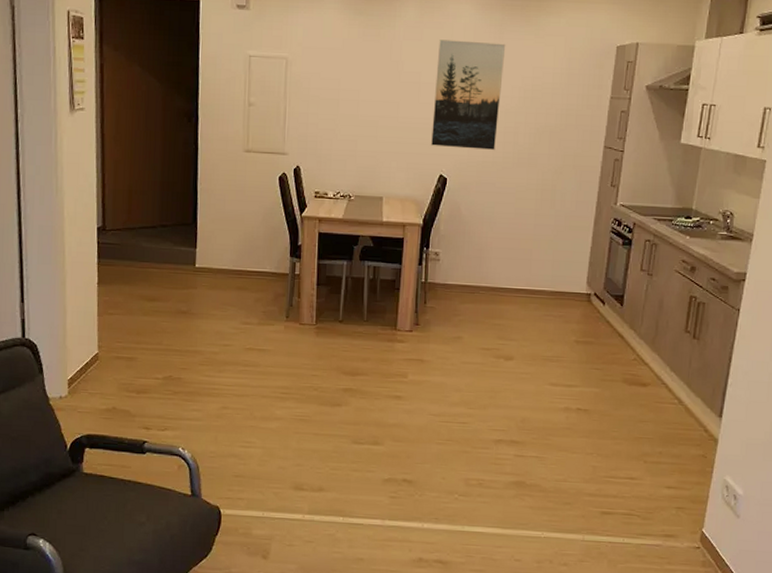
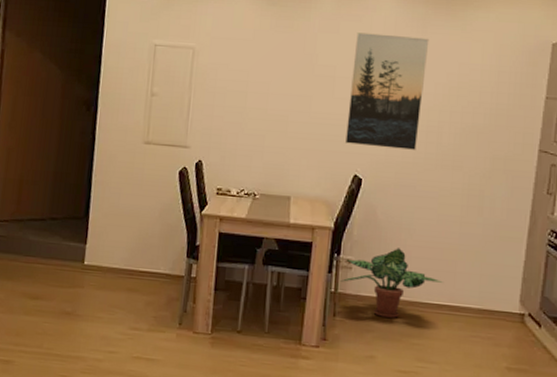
potted plant: none [430,240,520,303] -> present [340,248,443,318]

